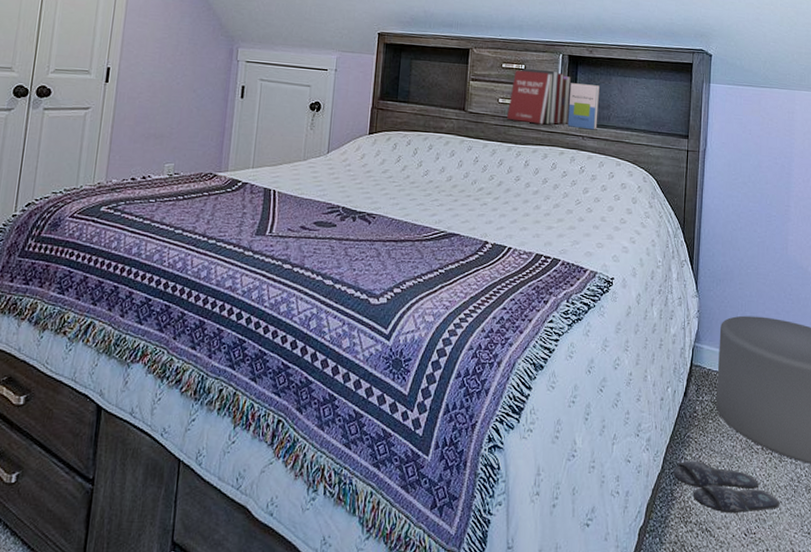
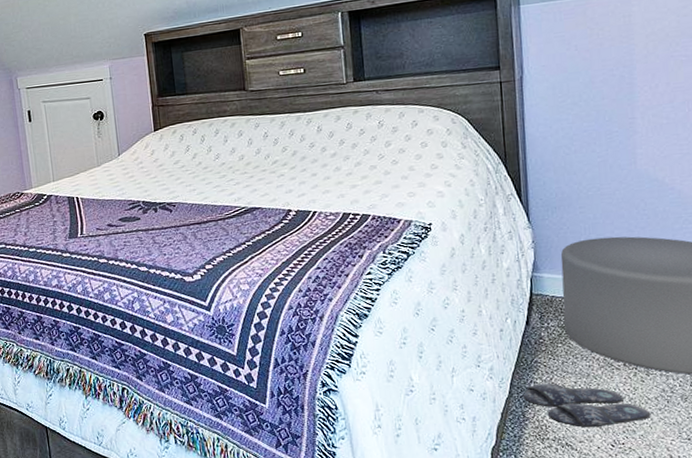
books: present [506,69,571,125] -> none [290,31,357,91]
book: present [567,83,599,130] -> none [354,35,392,84]

